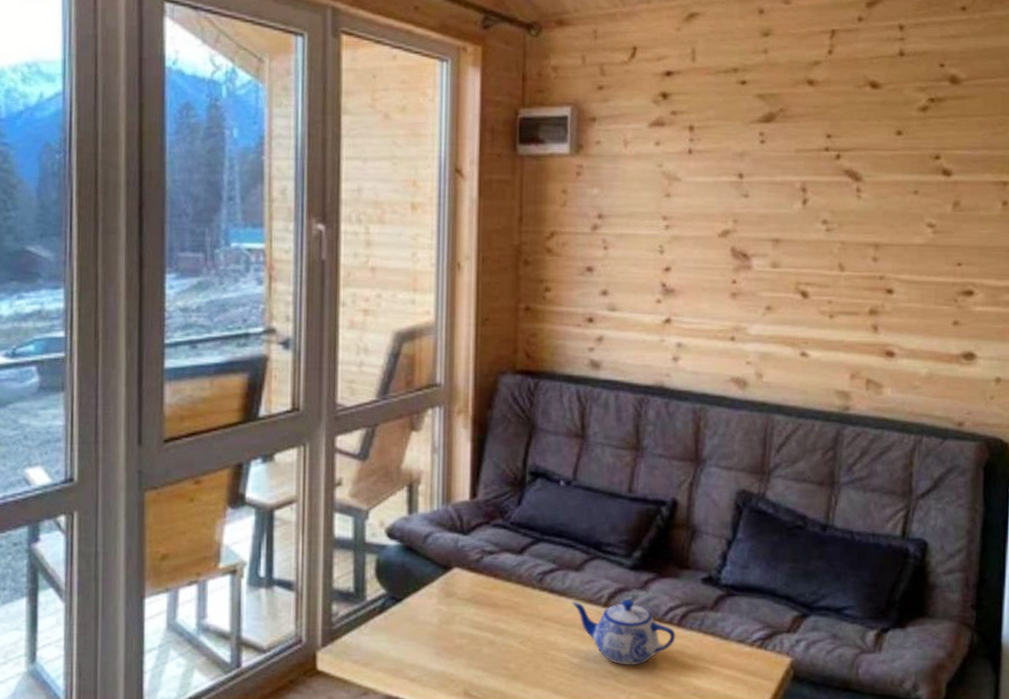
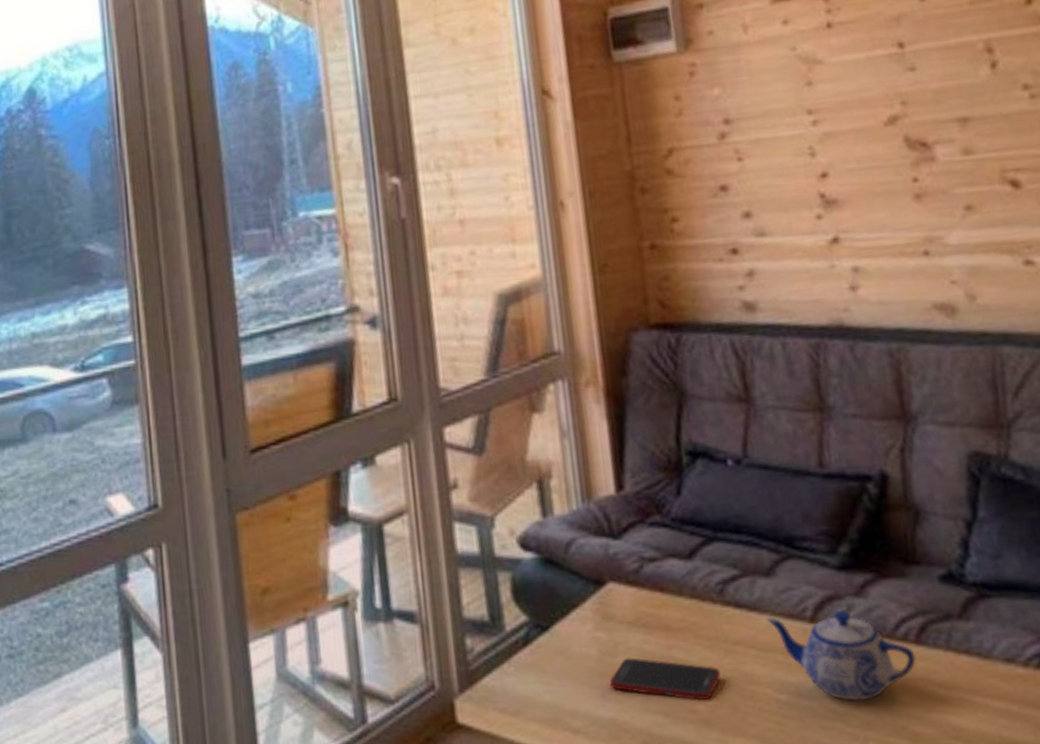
cell phone: none [444,626,531,660] -> present [609,657,721,700]

